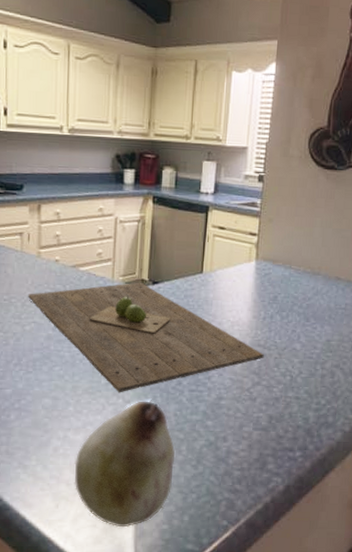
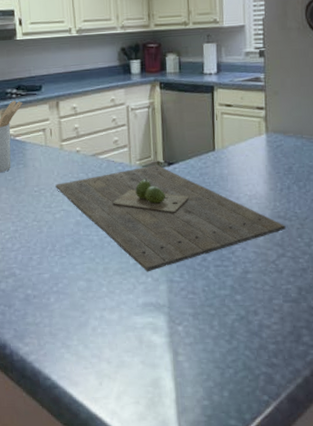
fruit: present [74,401,175,528] -> none [113,278,209,404]

